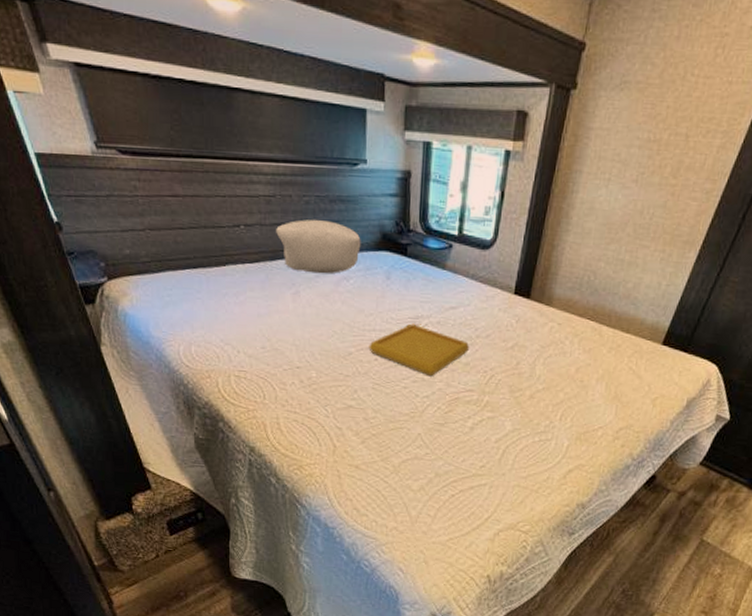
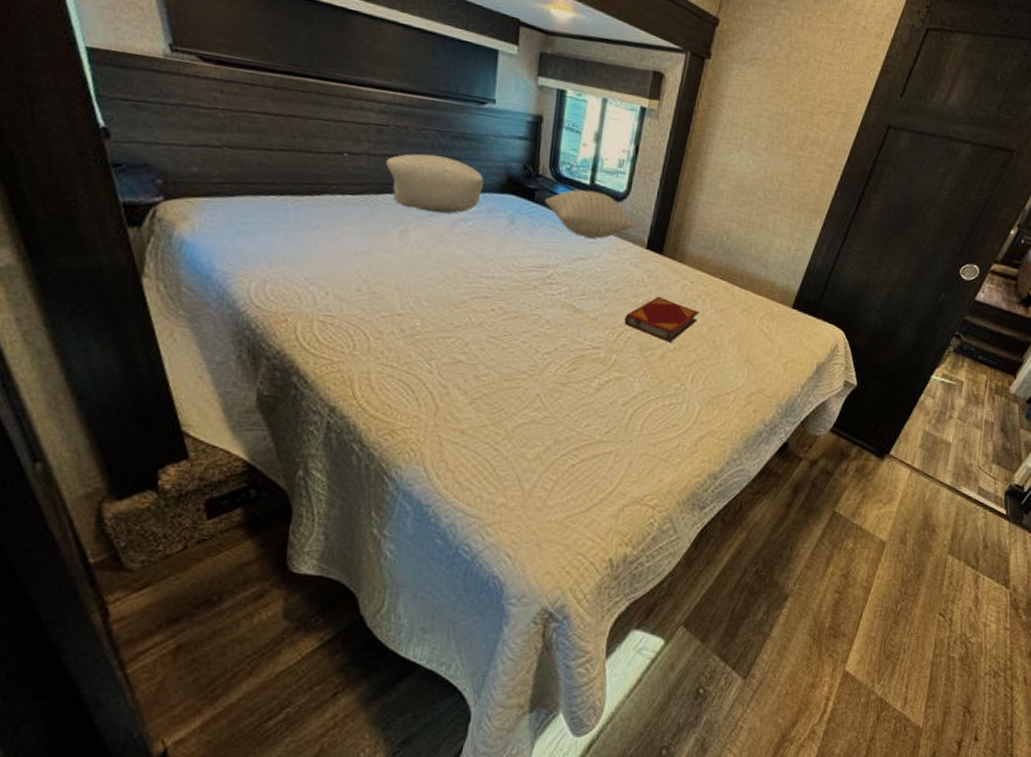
serving tray: present [369,323,470,377] -> none [485,272,599,331]
pillow: none [417,240,505,288] -> present [545,189,638,239]
hardback book: none [495,339,567,383] -> present [624,296,700,342]

